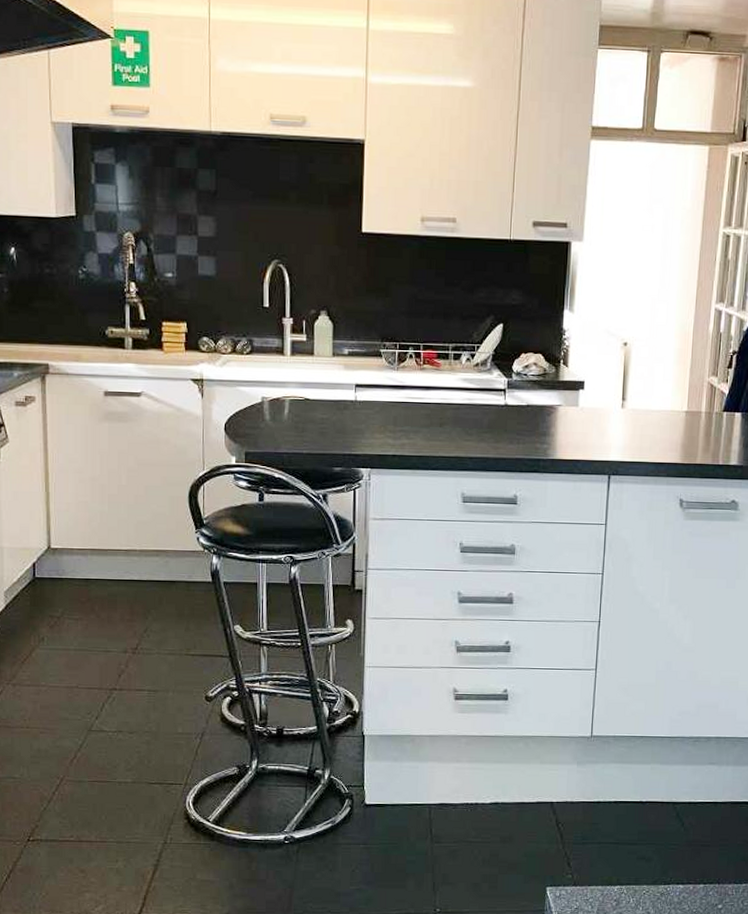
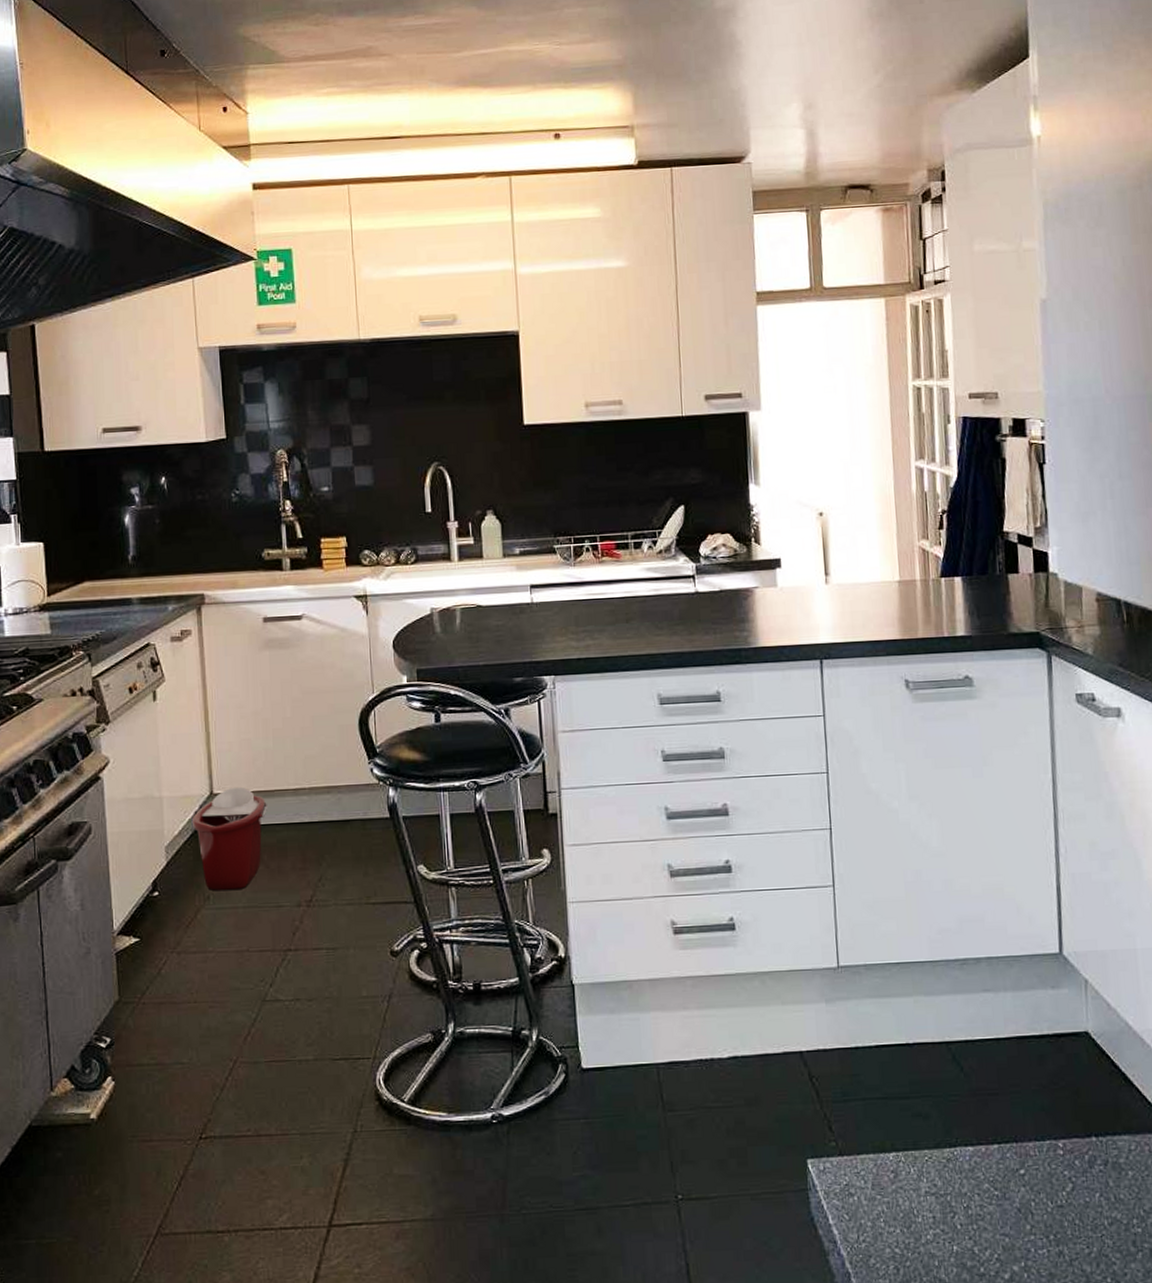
bucket: none [29,544,100,635] -> present [191,787,267,891]

